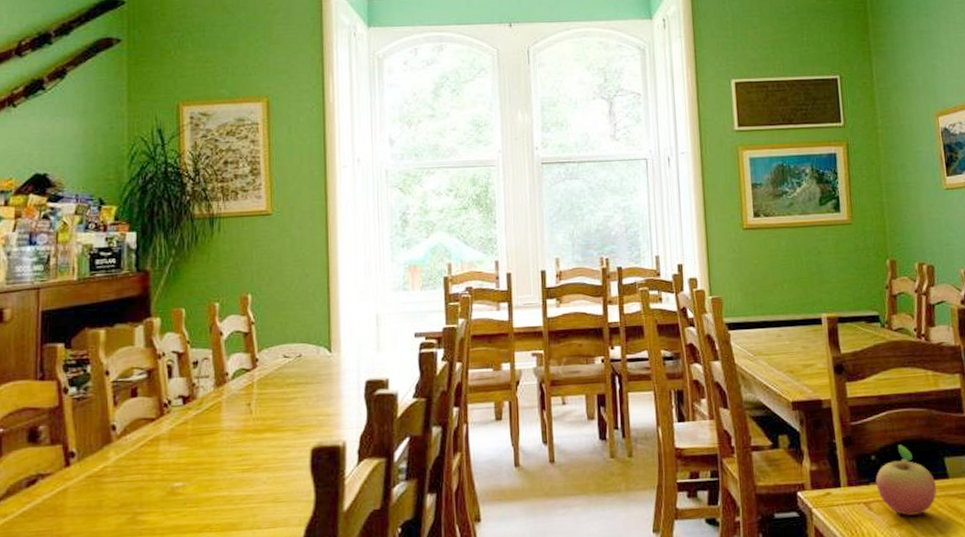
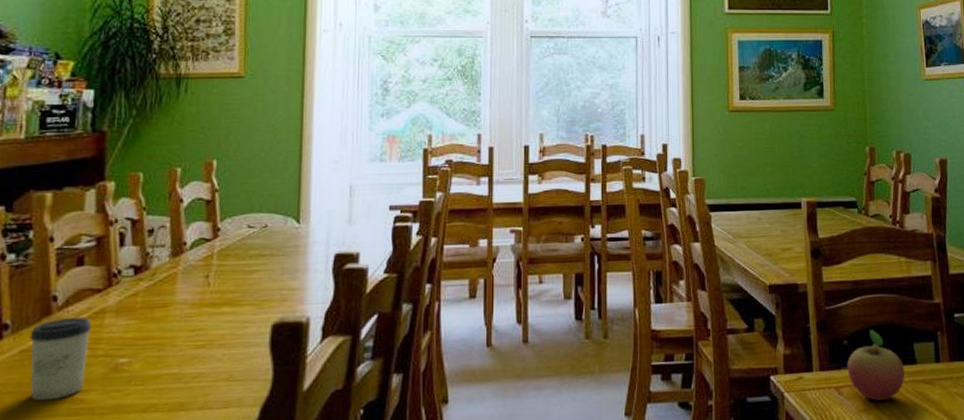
cup: none [94,444,149,523] -> present [29,316,92,402]

